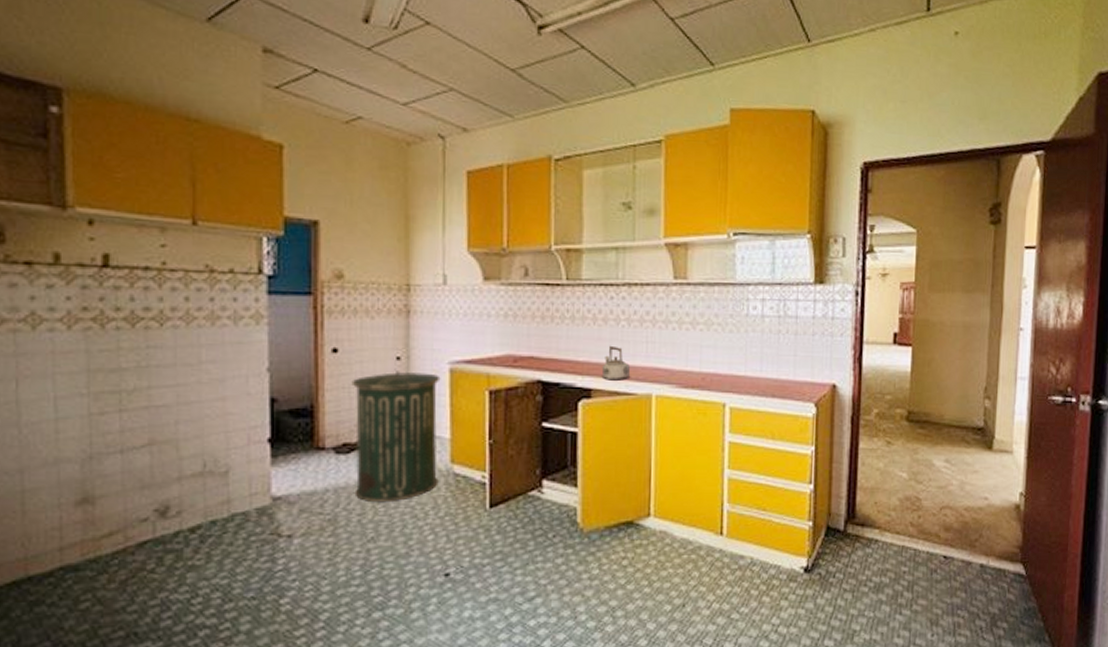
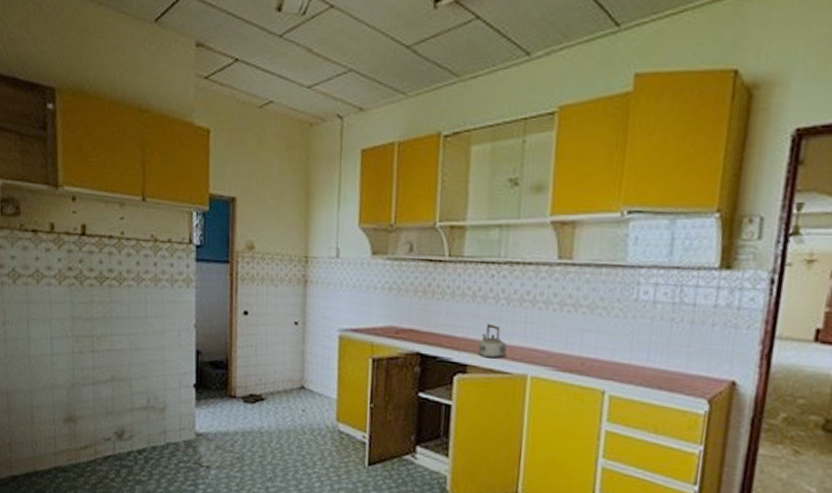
trash can: present [351,371,441,503] -> none [258,334,331,449]

